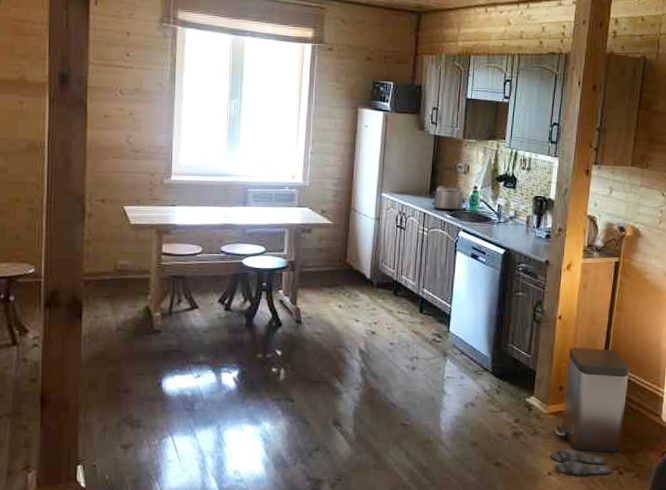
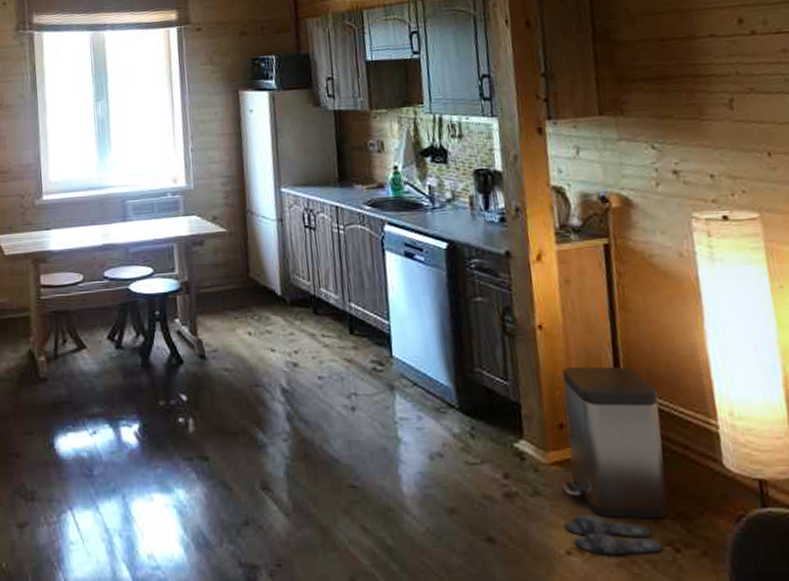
toaster: present [431,185,466,212] -> none [343,169,389,201]

